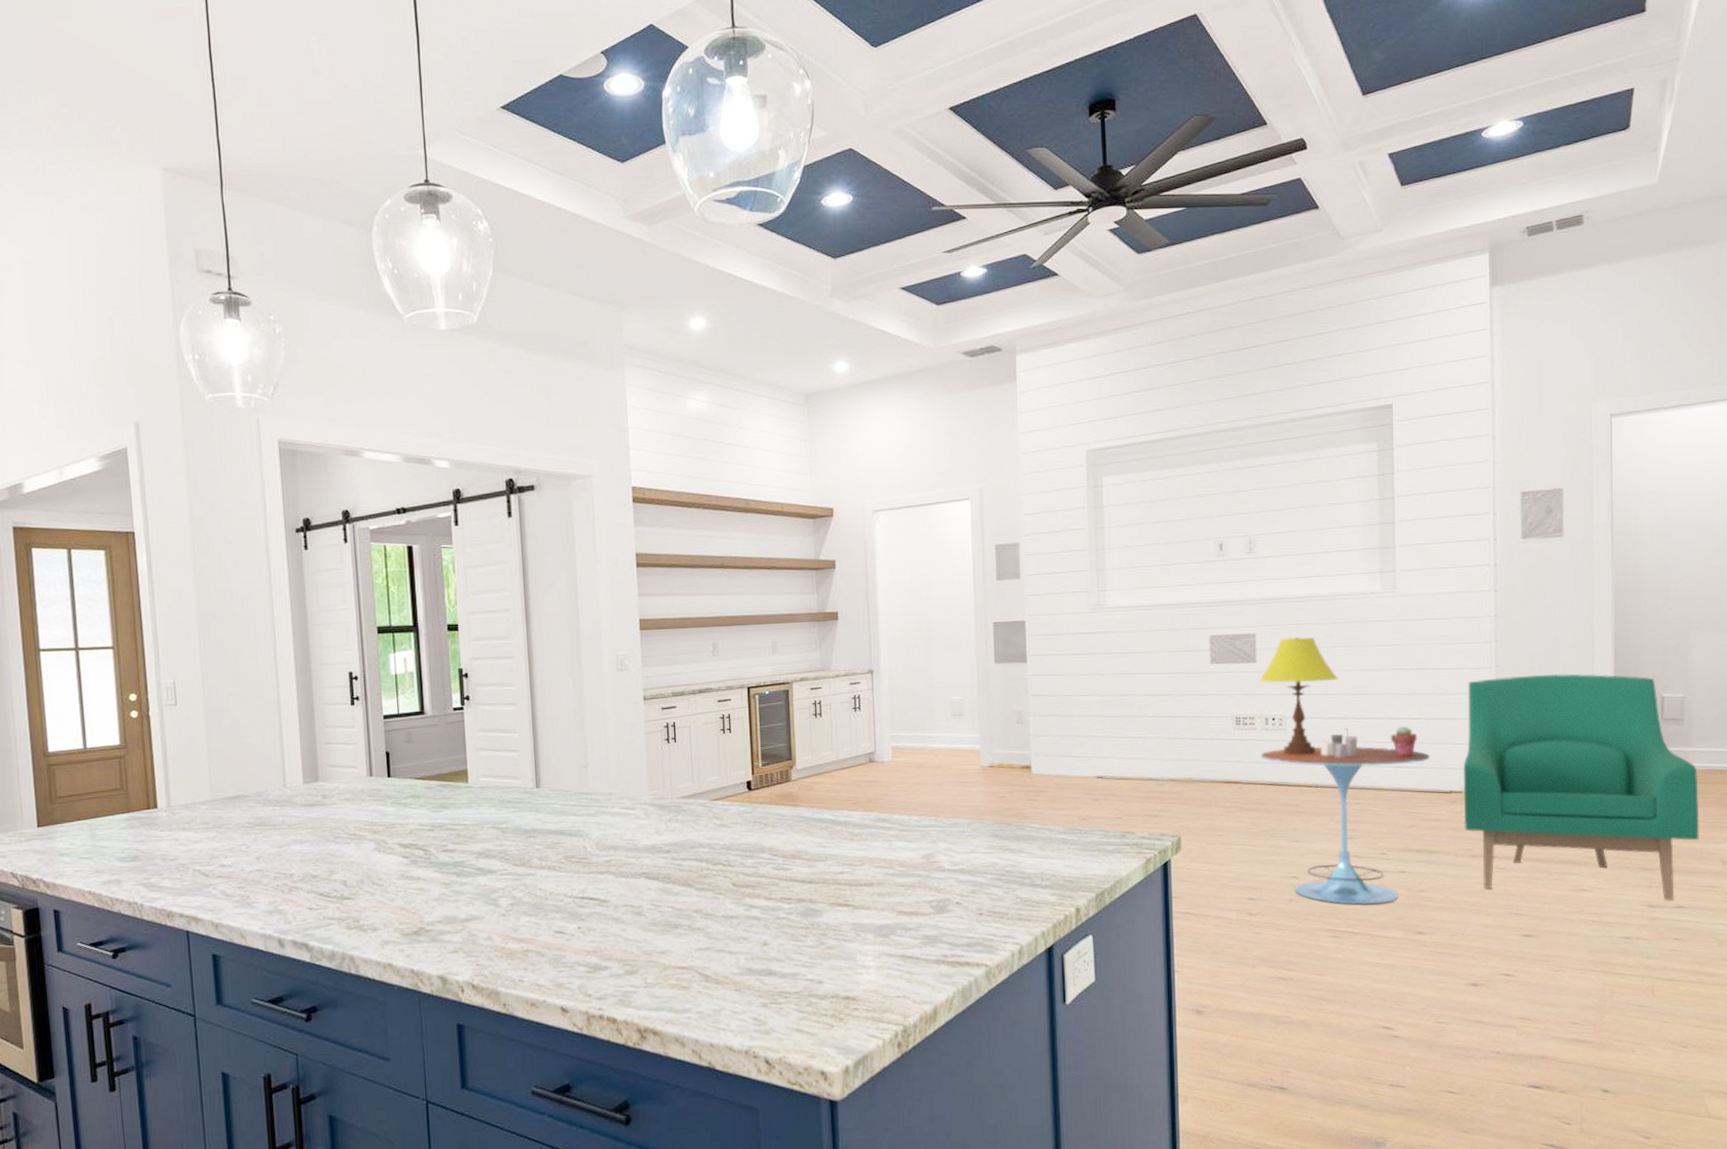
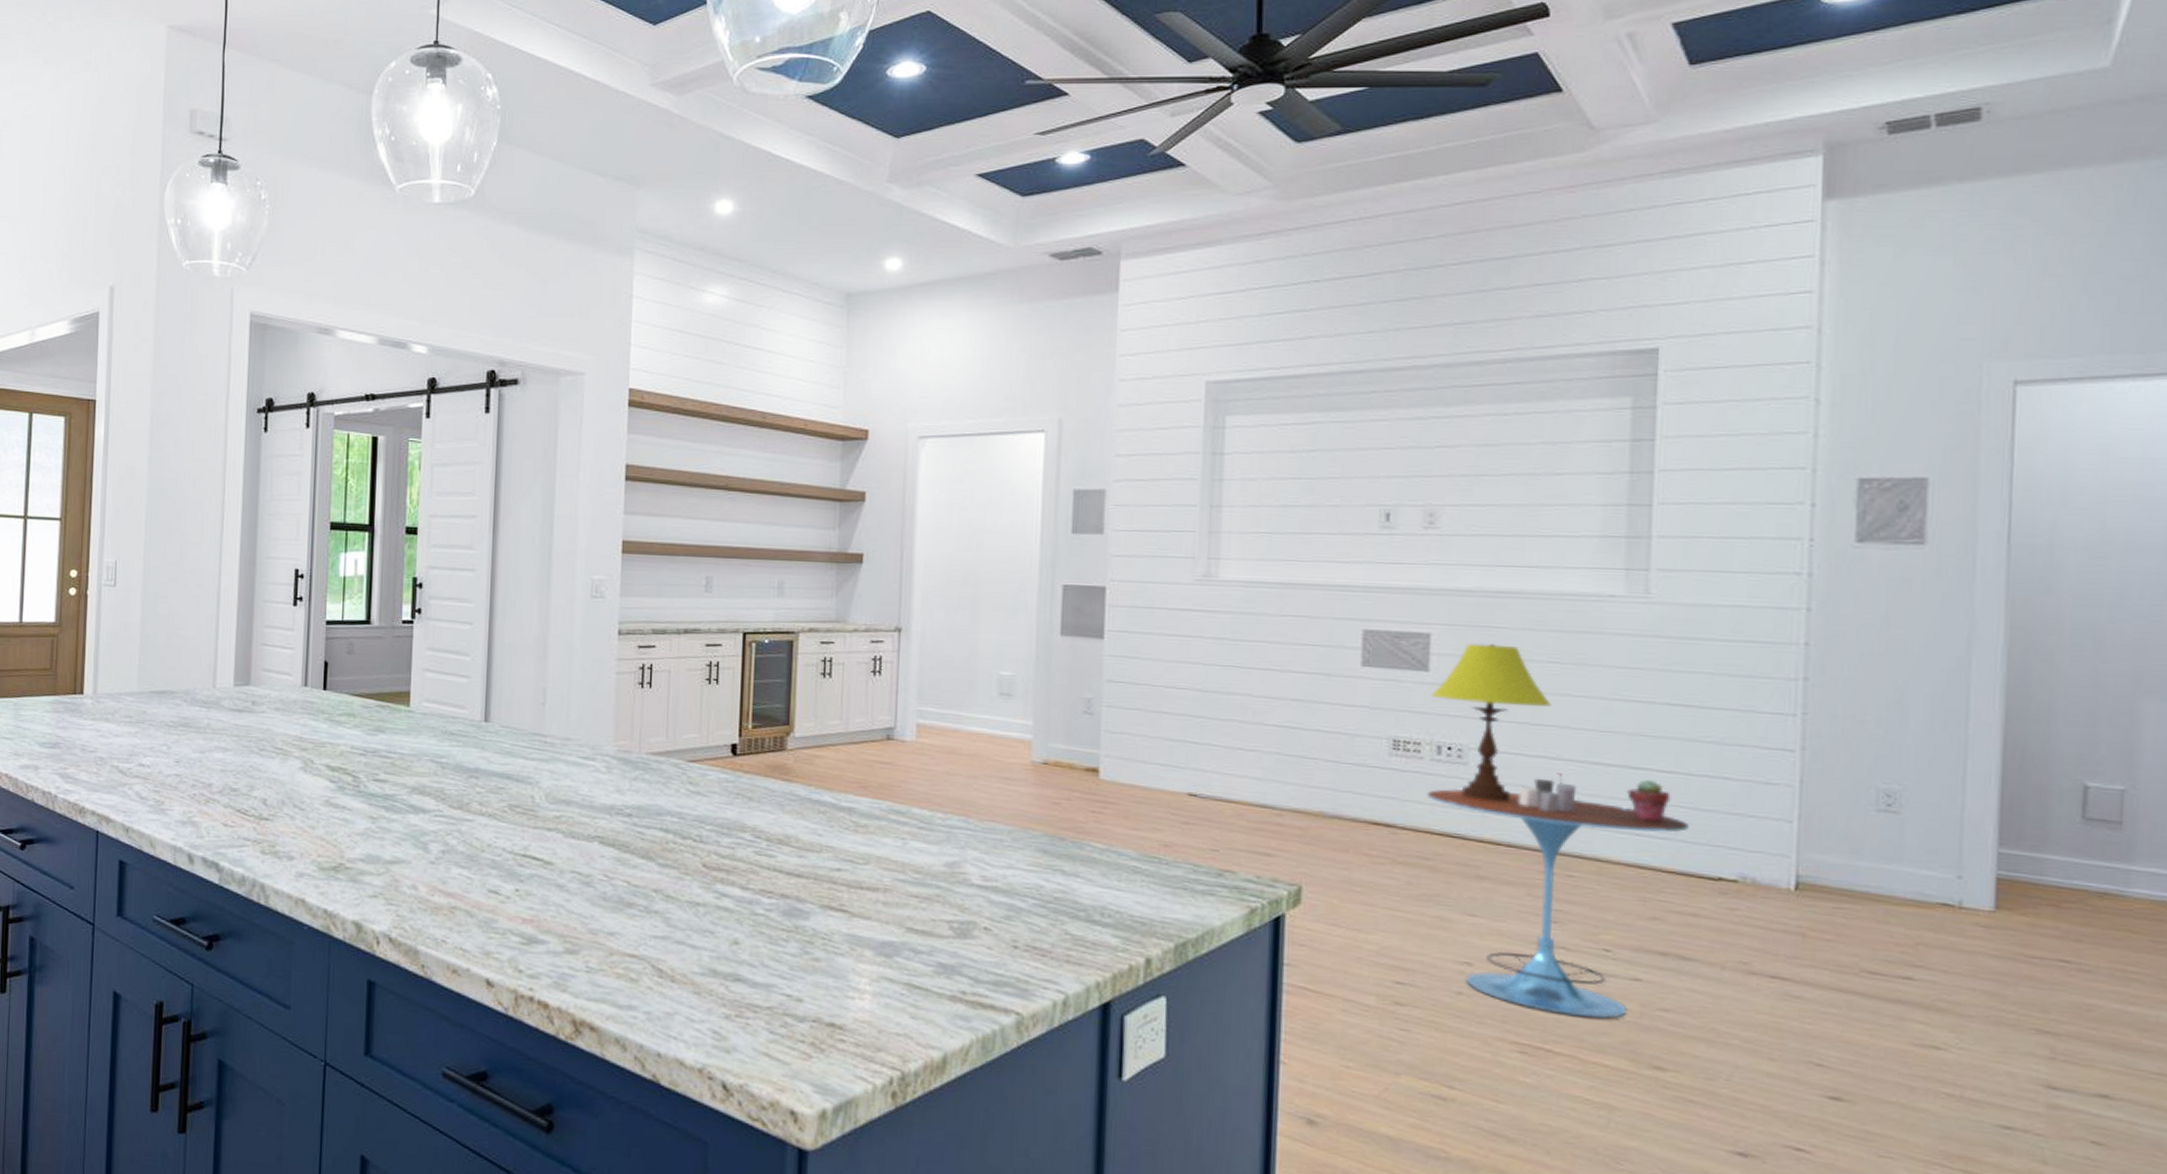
armchair: present [1463,673,1699,902] -> none [1737,729,2145,1086]

